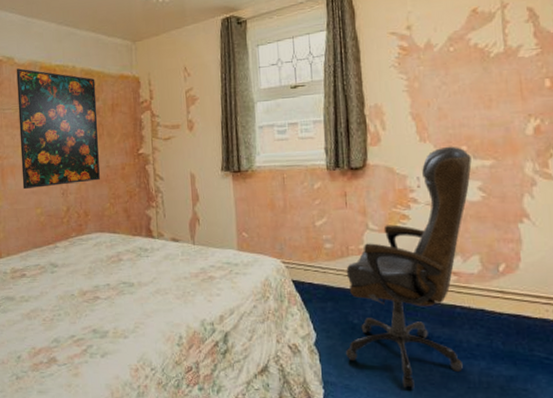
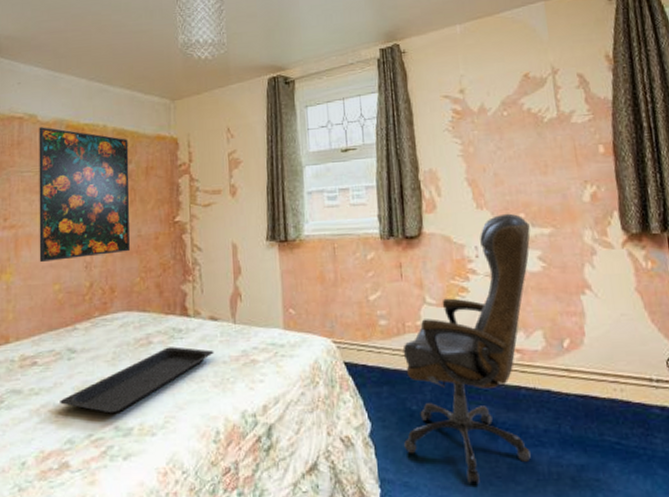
serving tray: none [46,264,176,319] -> present [60,347,214,414]

